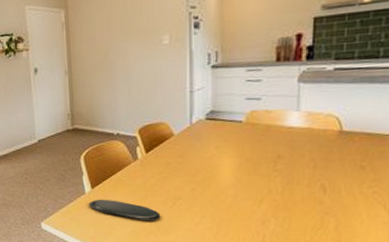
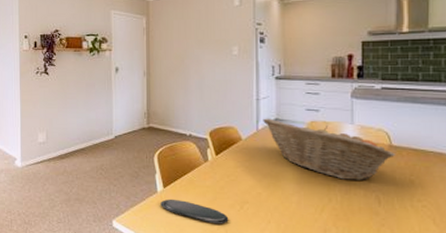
fruit basket: none [197,111,345,170] -> present [263,118,395,180]

